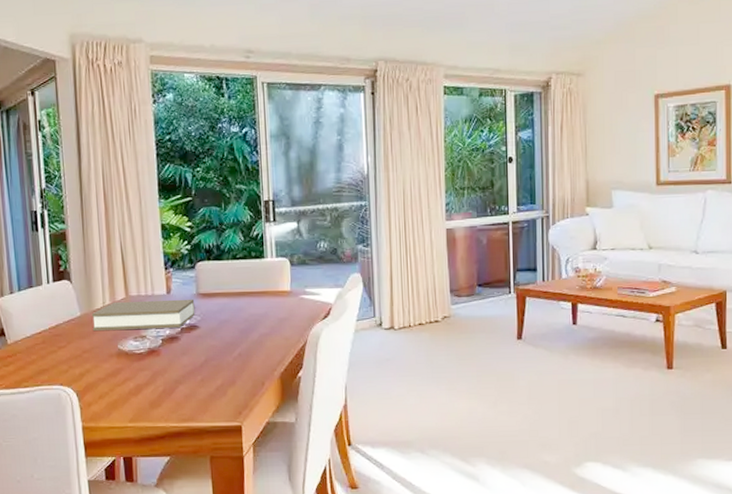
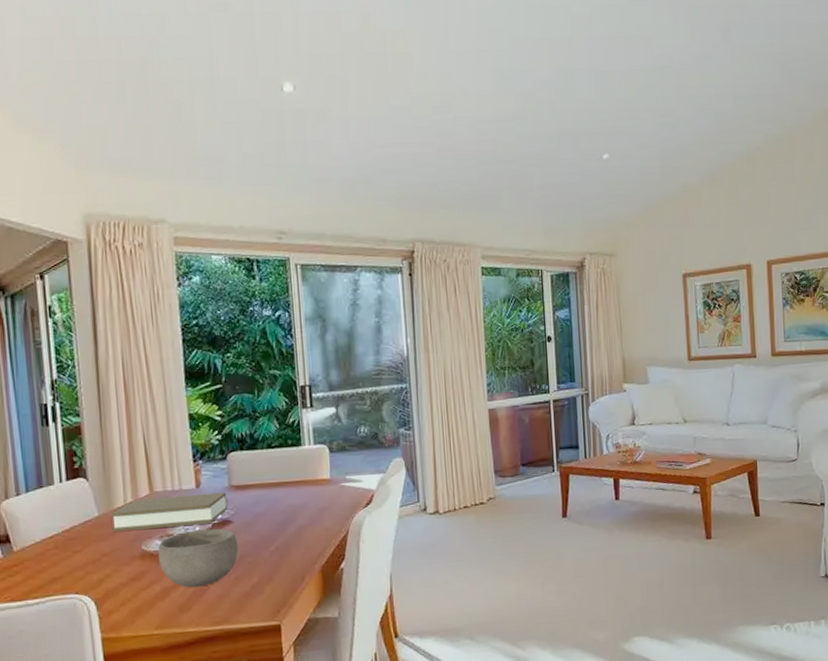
bowl: none [132,332,204,386] -> present [157,528,239,588]

